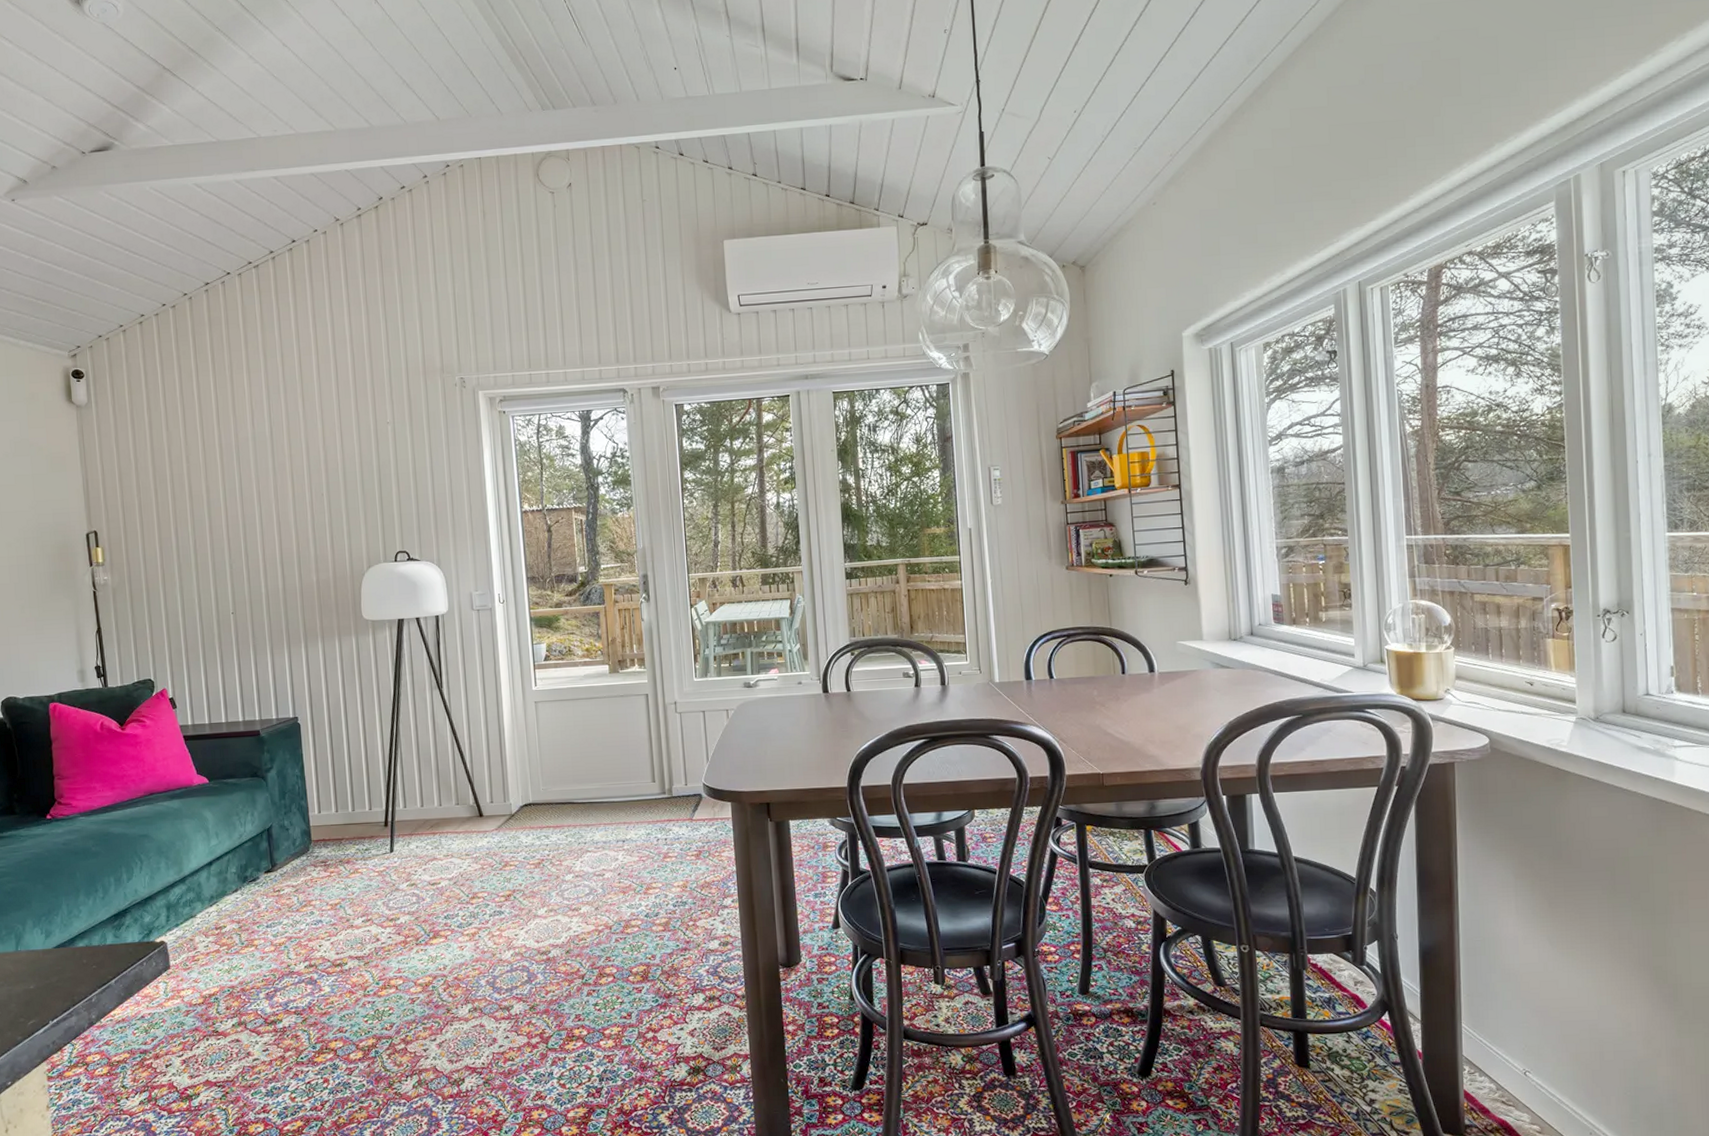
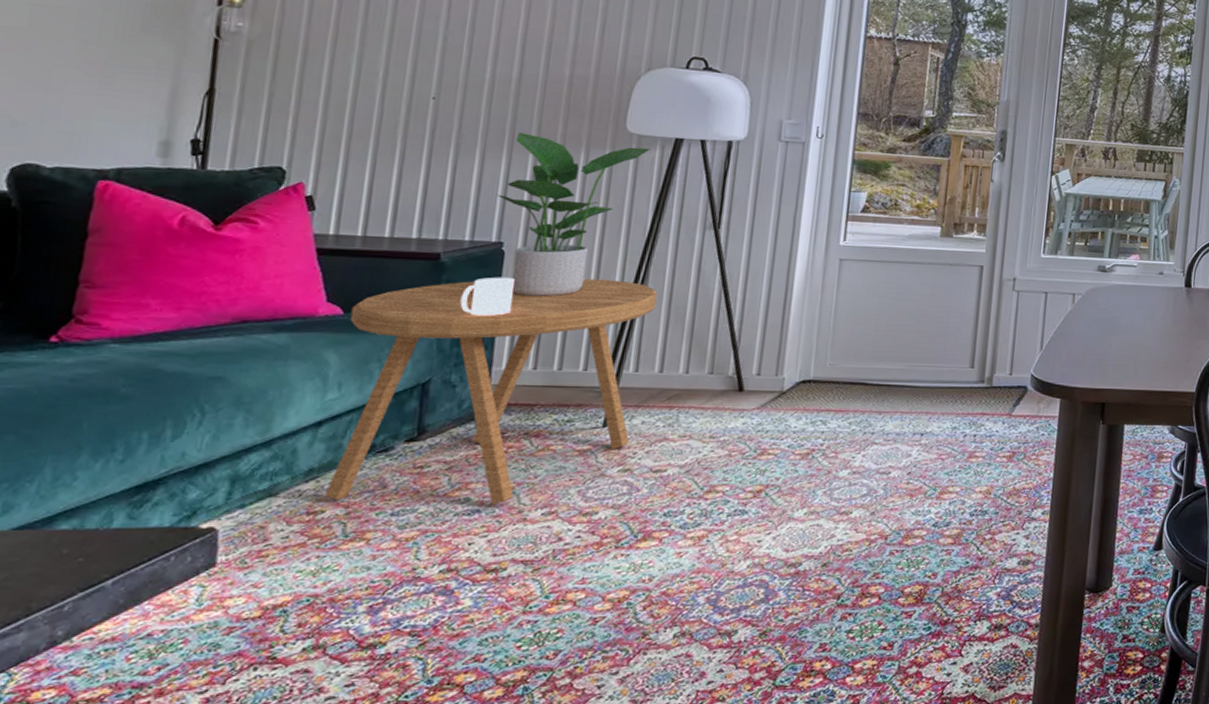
side table: none [213,737,411,919] -> present [325,278,658,506]
mug: none [278,743,313,775] -> present [460,277,515,317]
potted plant: none [286,630,382,757] -> present [496,132,651,297]

